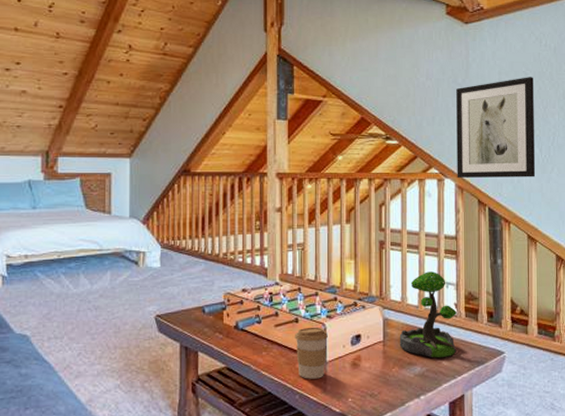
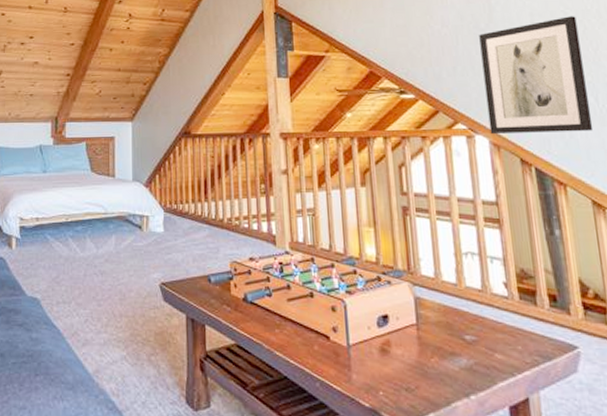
coffee cup: present [295,326,328,379] -> none [310,303,349,365]
plant: present [399,271,458,358] -> none [436,243,513,349]

